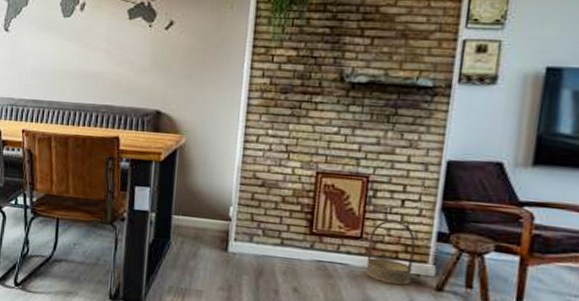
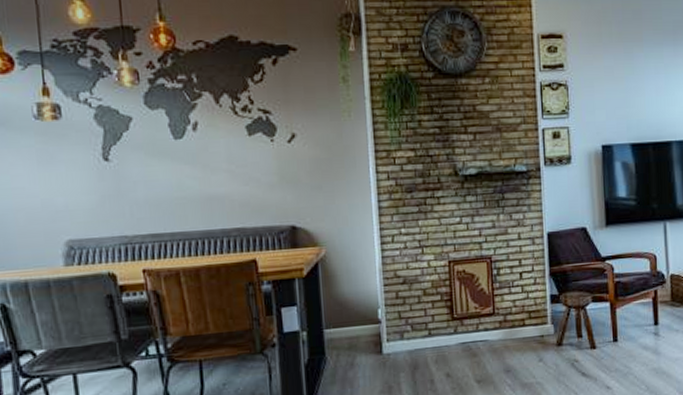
basket: present [366,220,416,286] -> none [500,292,538,350]

